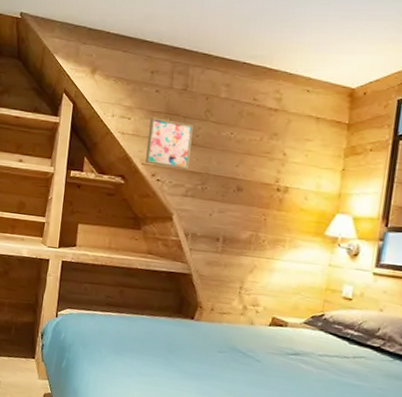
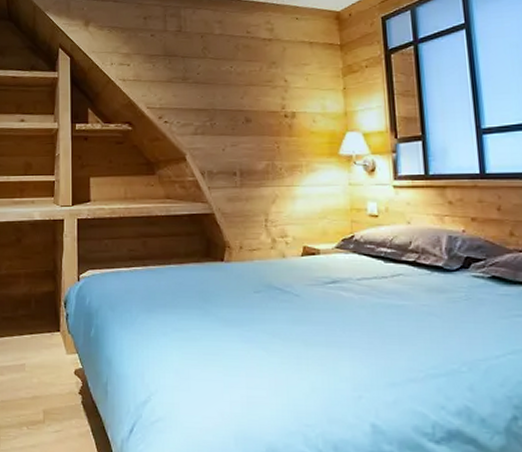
wall art: present [145,117,194,170] -> none [150,61,194,109]

